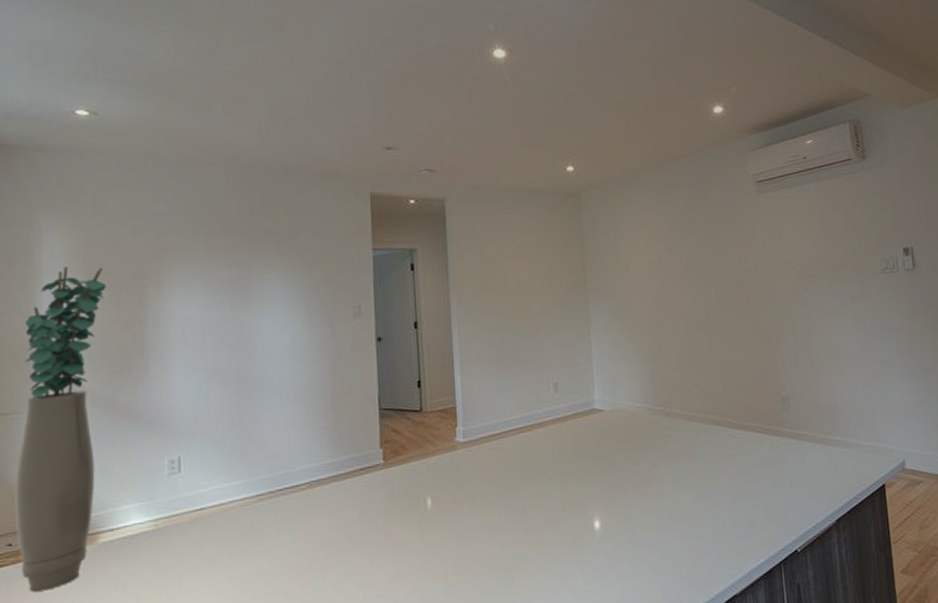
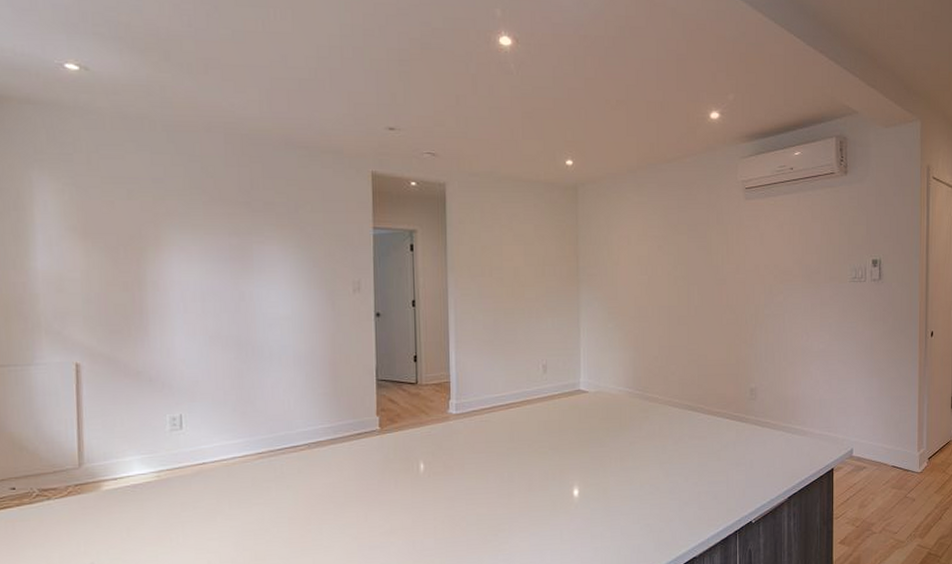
vase: present [14,267,106,592] -> none [15,225,103,532]

